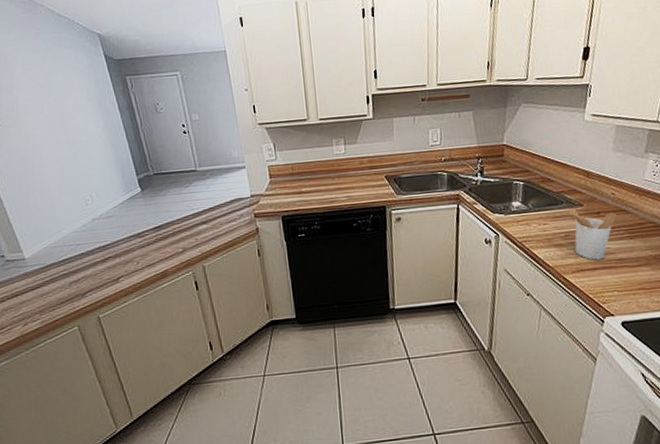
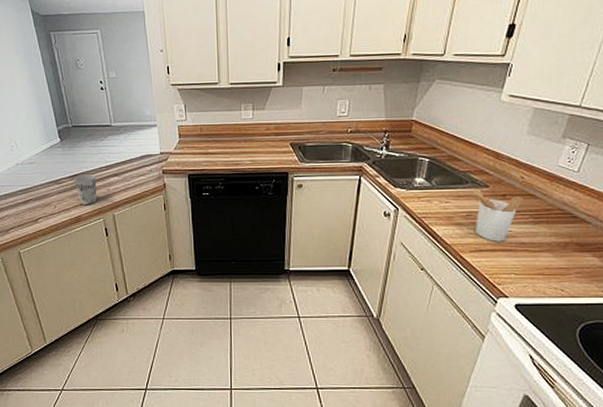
cup: none [157,224,184,259] -> present [73,174,97,206]

